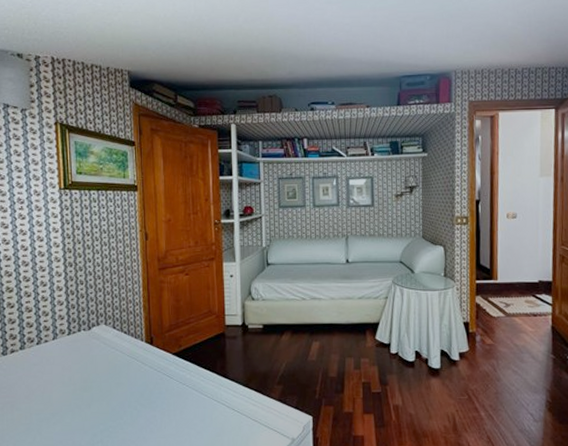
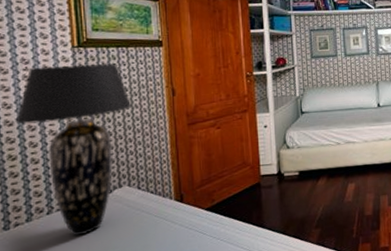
table lamp: none [12,206,110,367] -> present [15,63,132,236]

